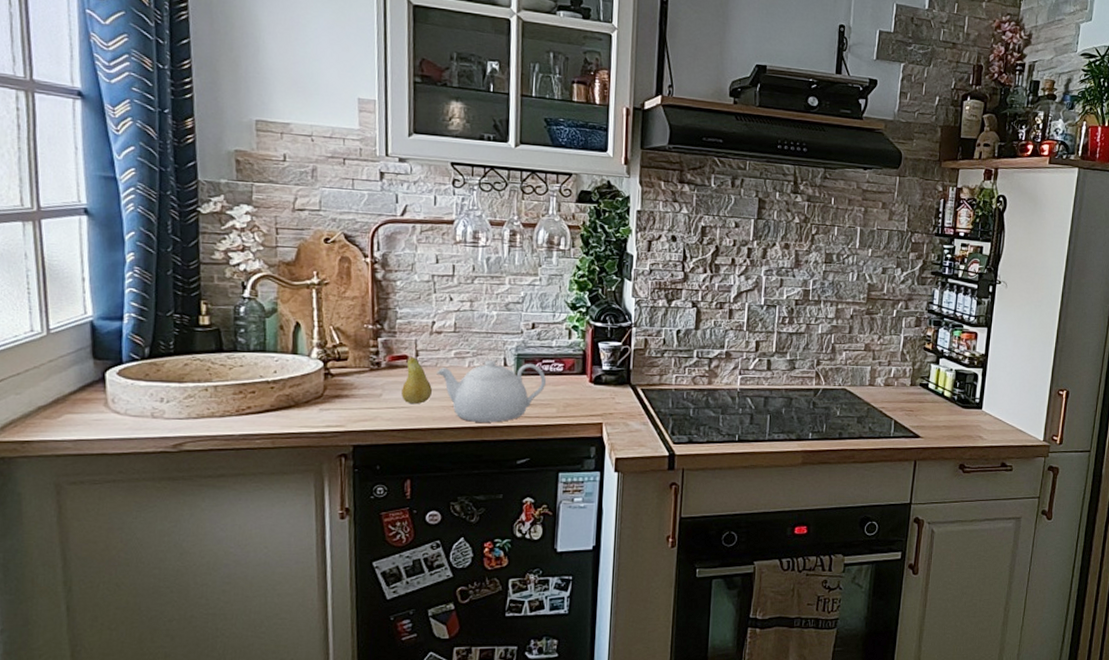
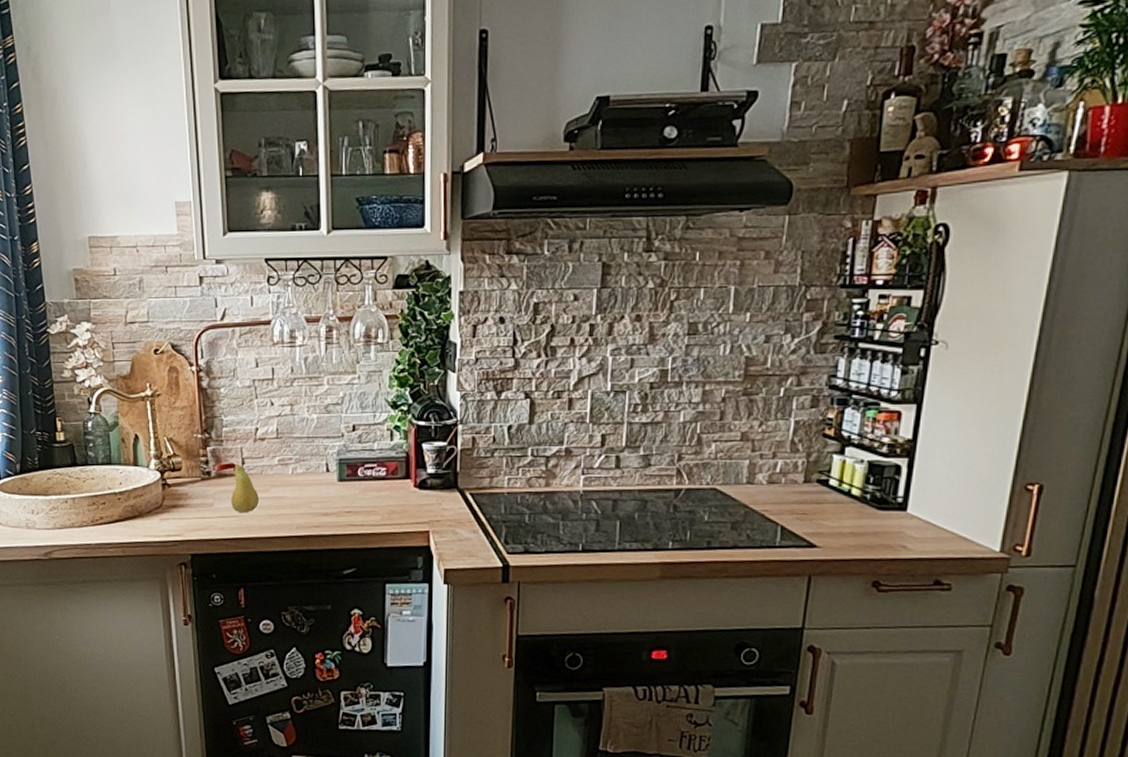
teapot: present [435,360,547,423] -> none [261,466,370,531]

